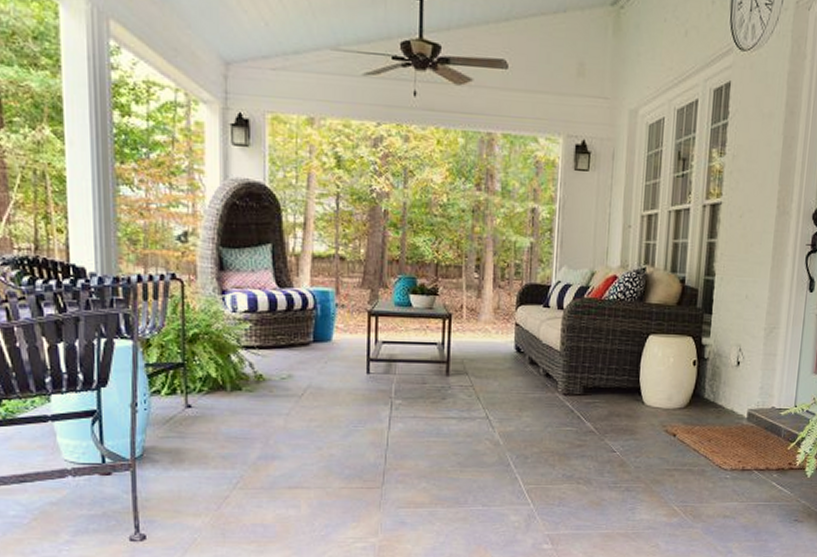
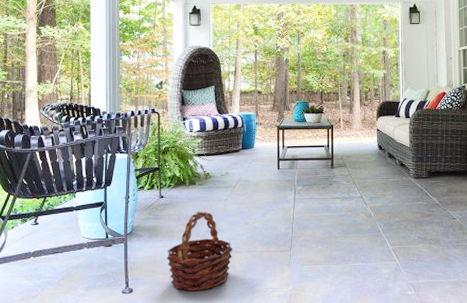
basket: none [197,429,298,539] -> present [167,211,233,291]

